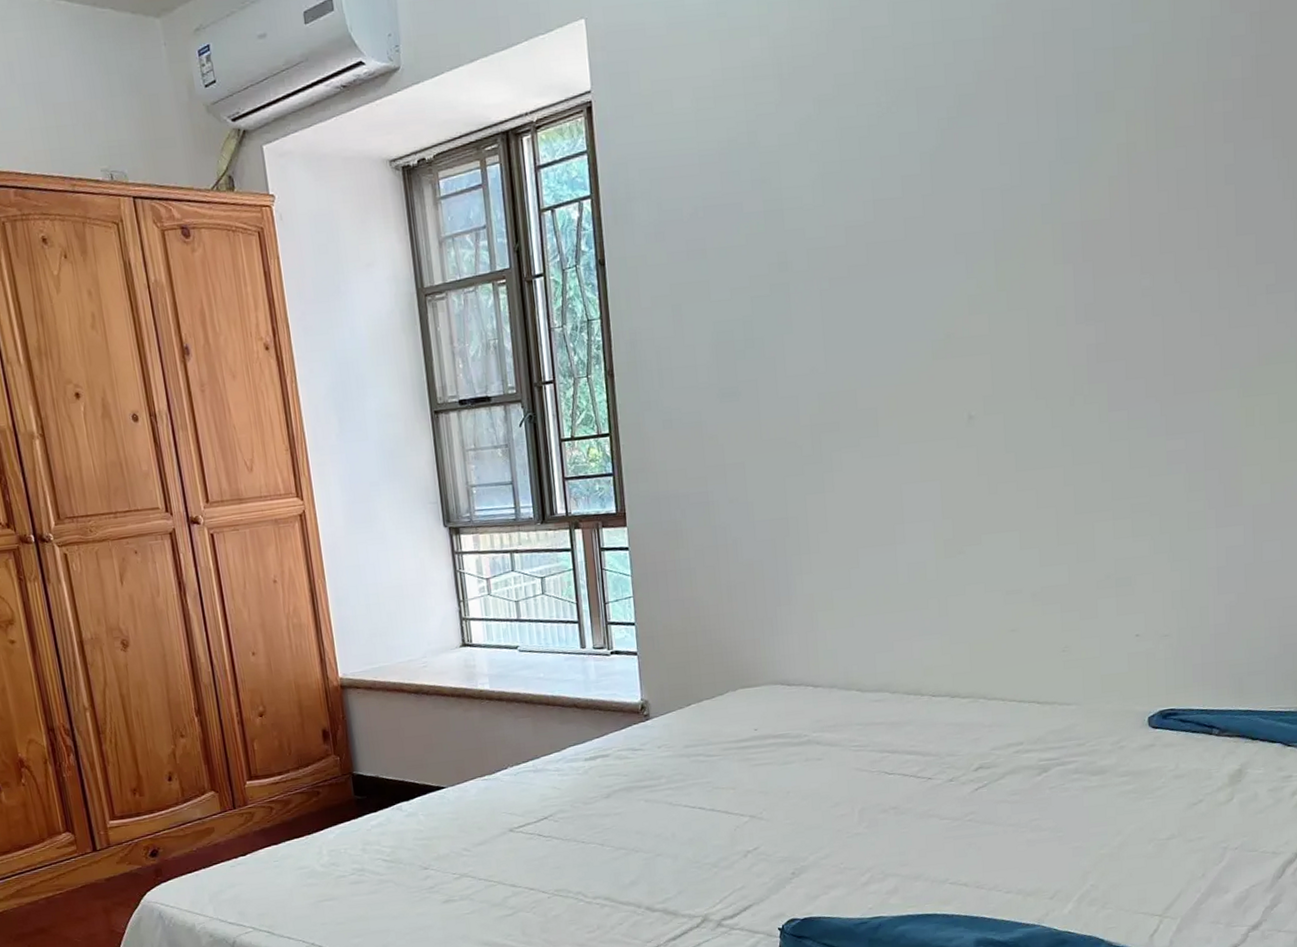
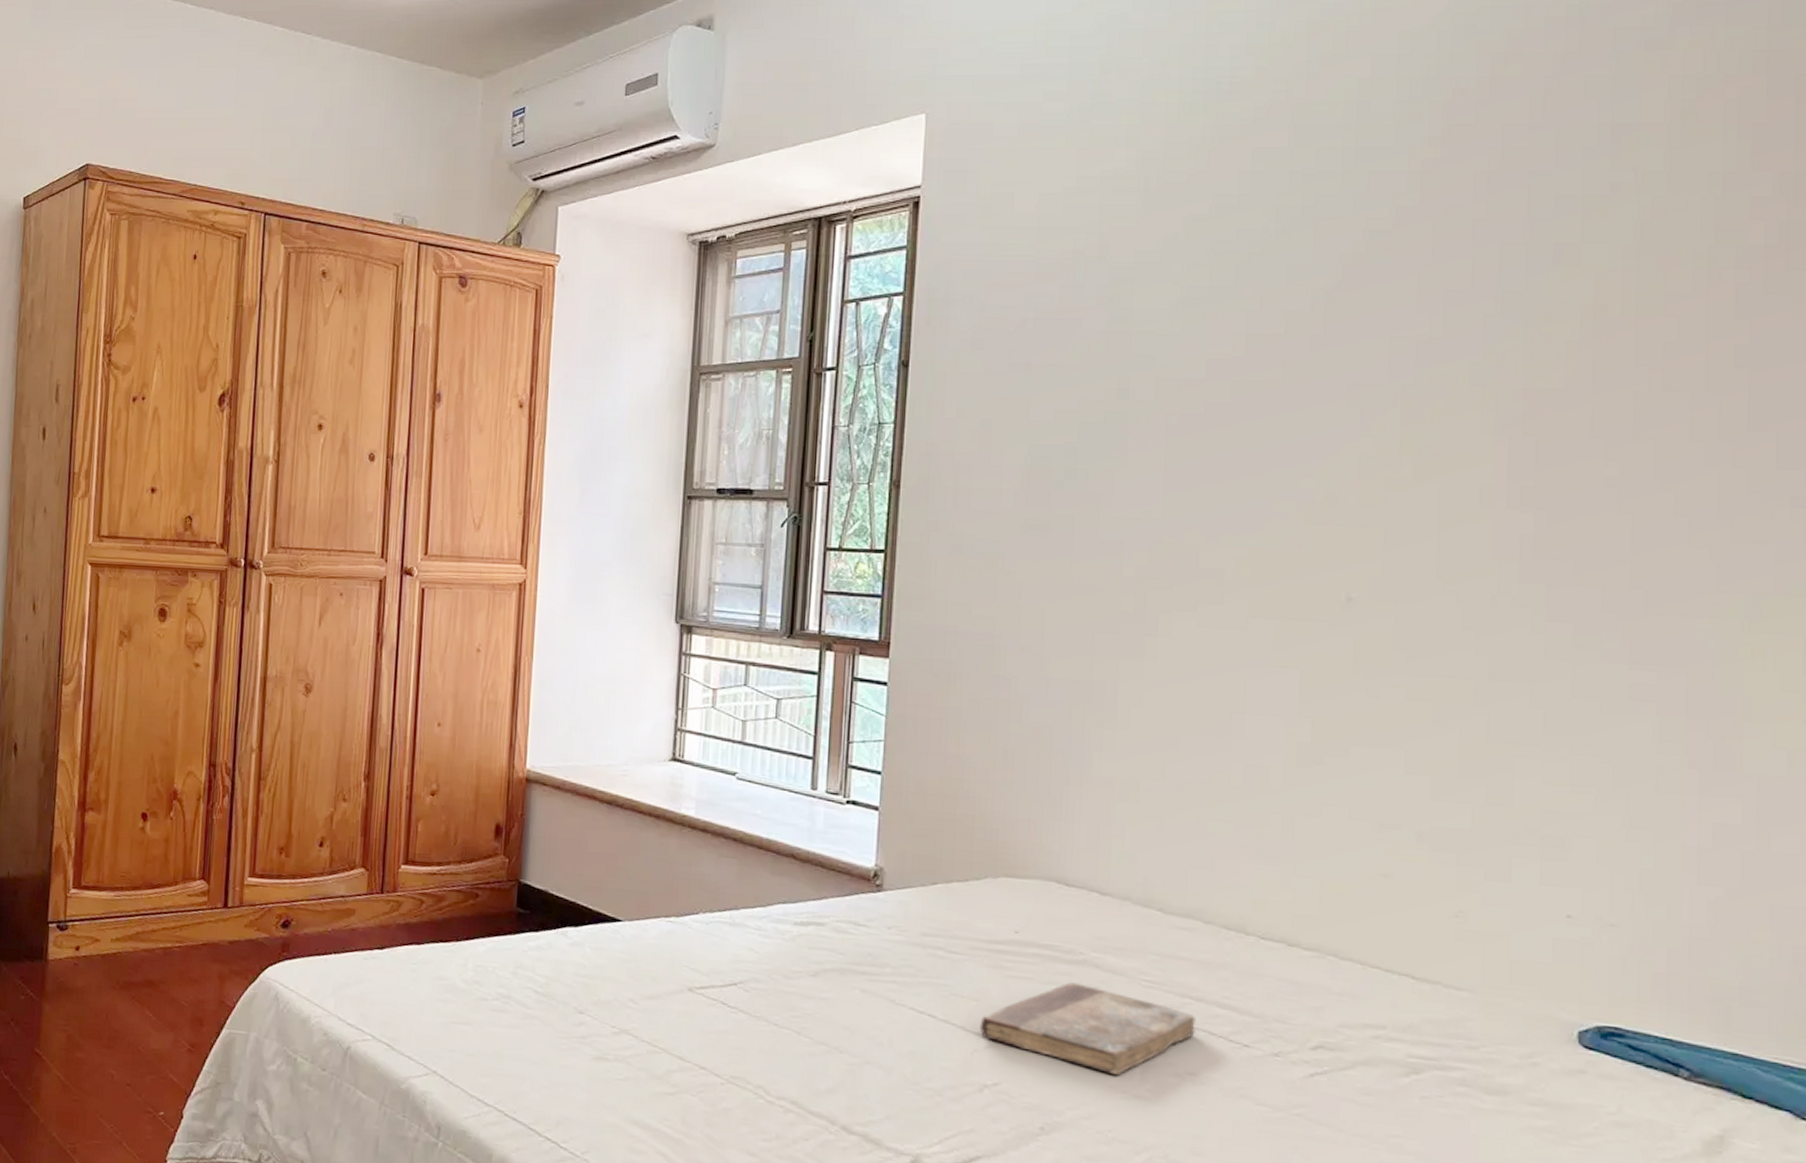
book: none [738,759,893,822] -> present [979,982,1196,1076]

